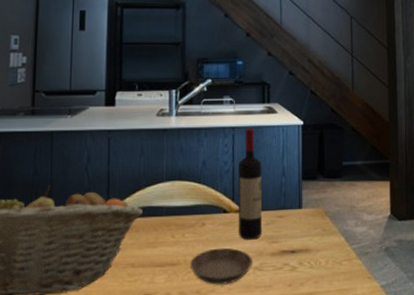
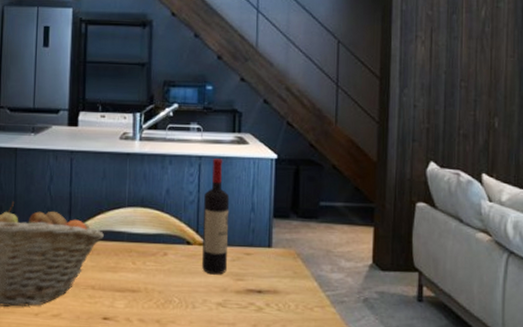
saucer: present [190,247,252,286] -> none [151,279,216,318]

